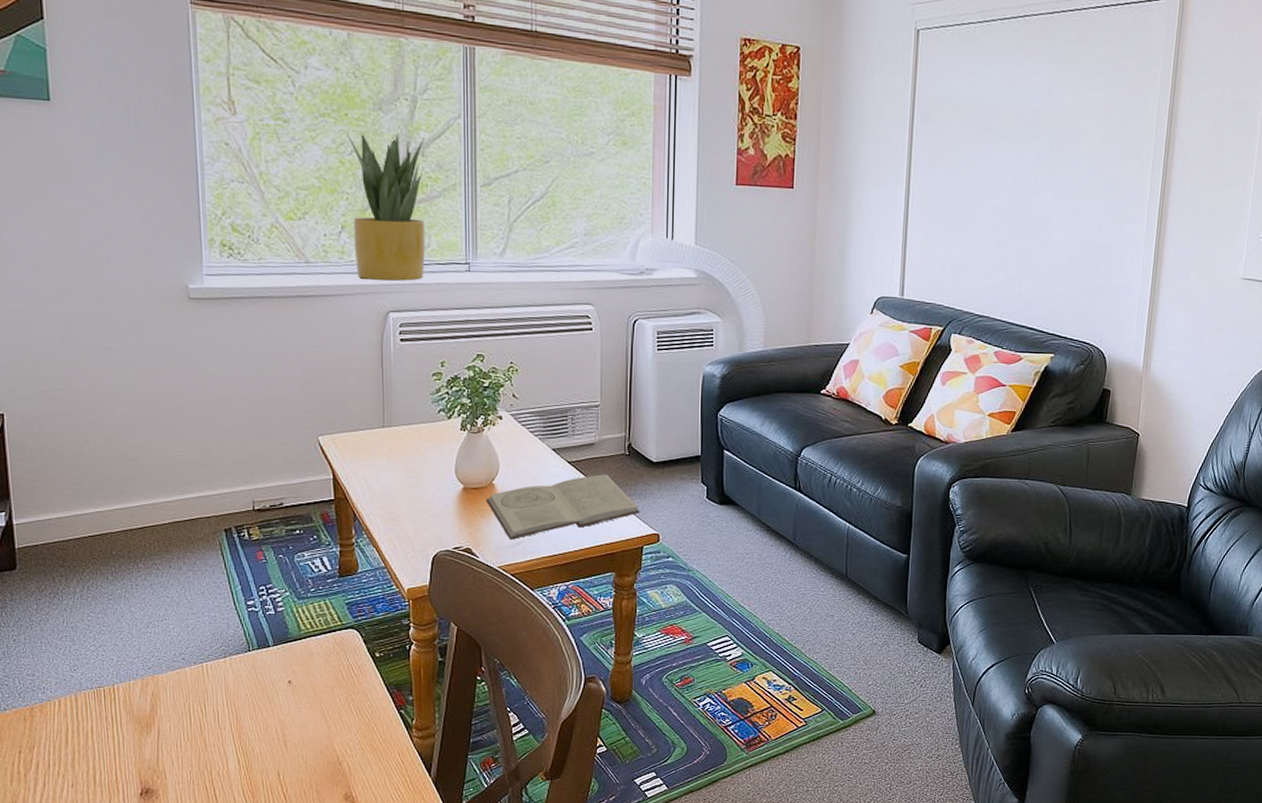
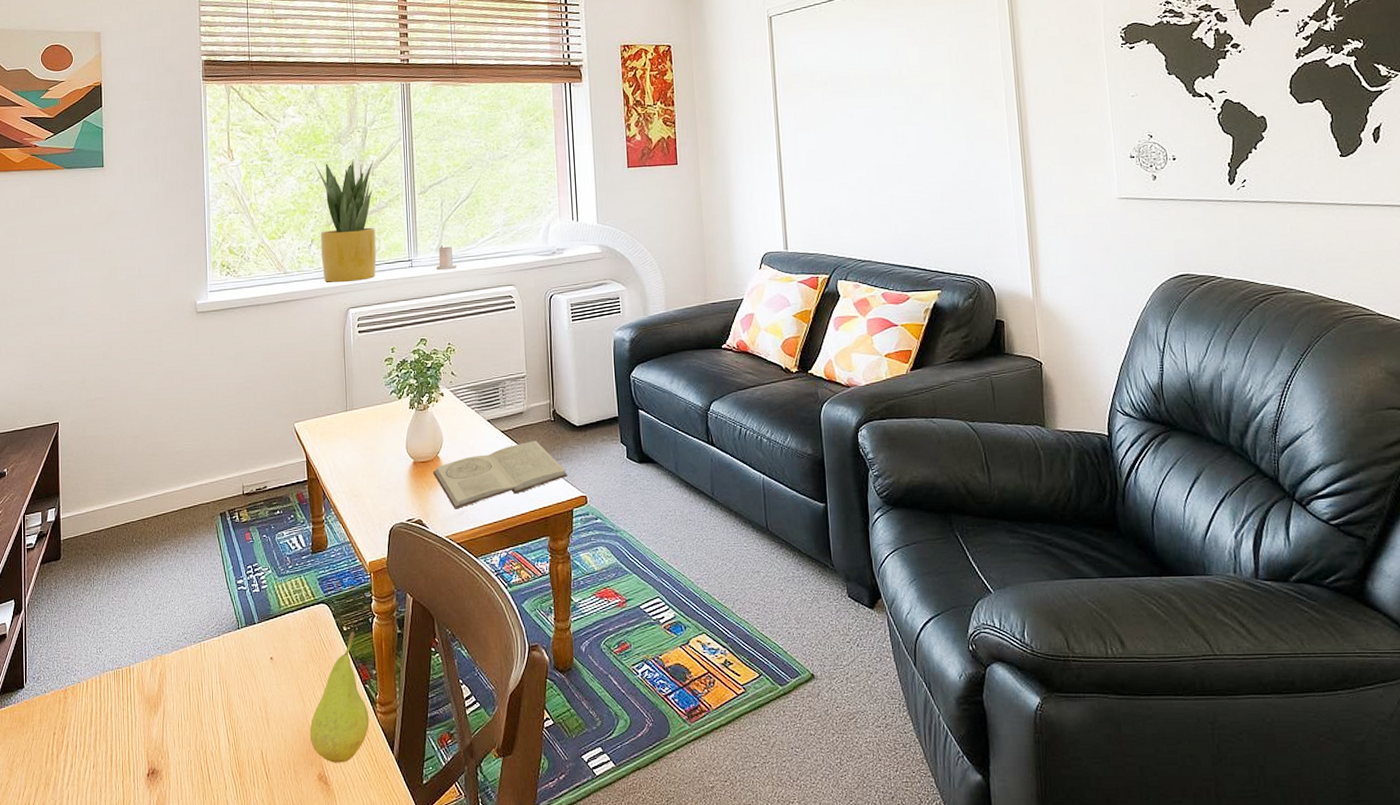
fruit: none [334,658,404,784] -> present [309,631,370,763]
candle: none [500,249,524,280] -> present [437,244,456,271]

